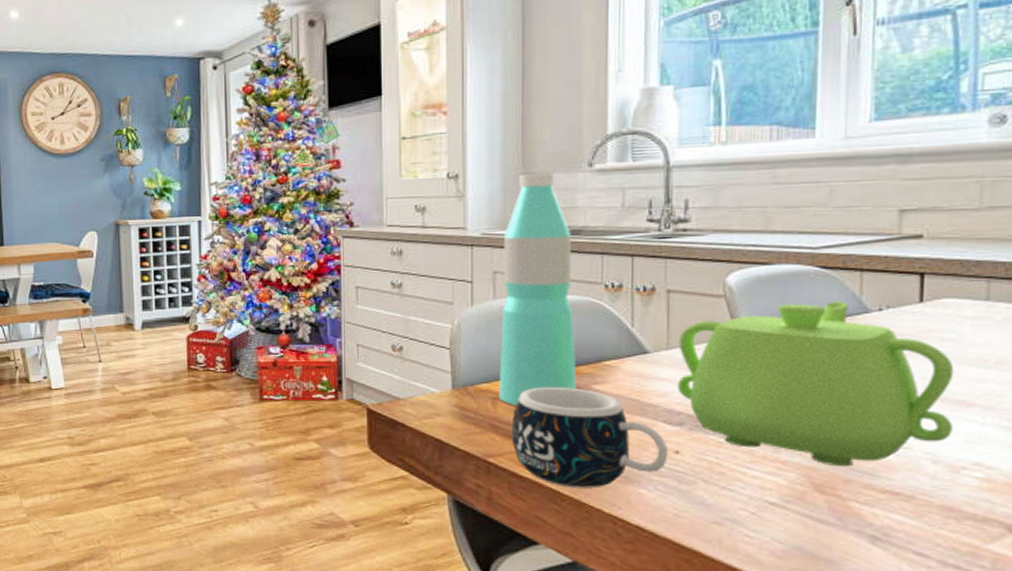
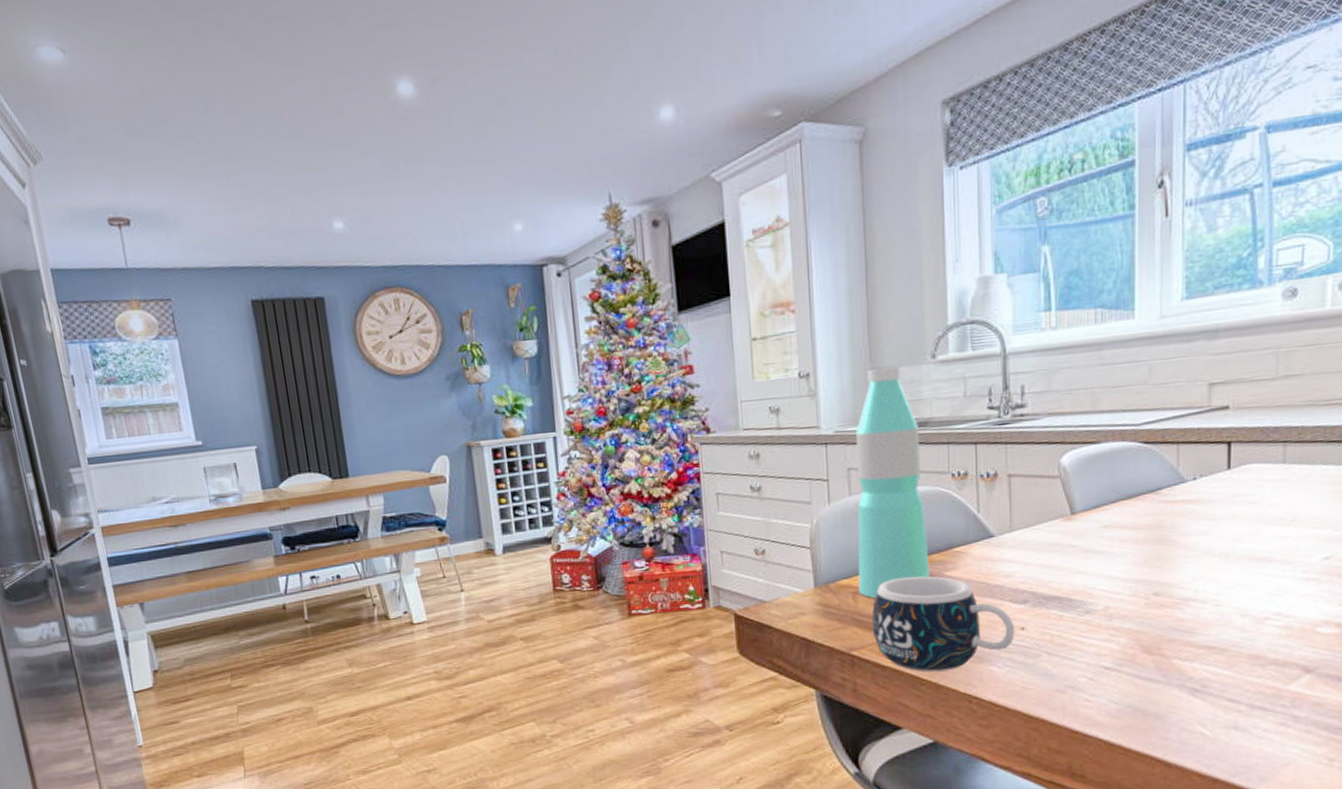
teapot: present [677,301,954,467] -> none [1020,473,1258,628]

